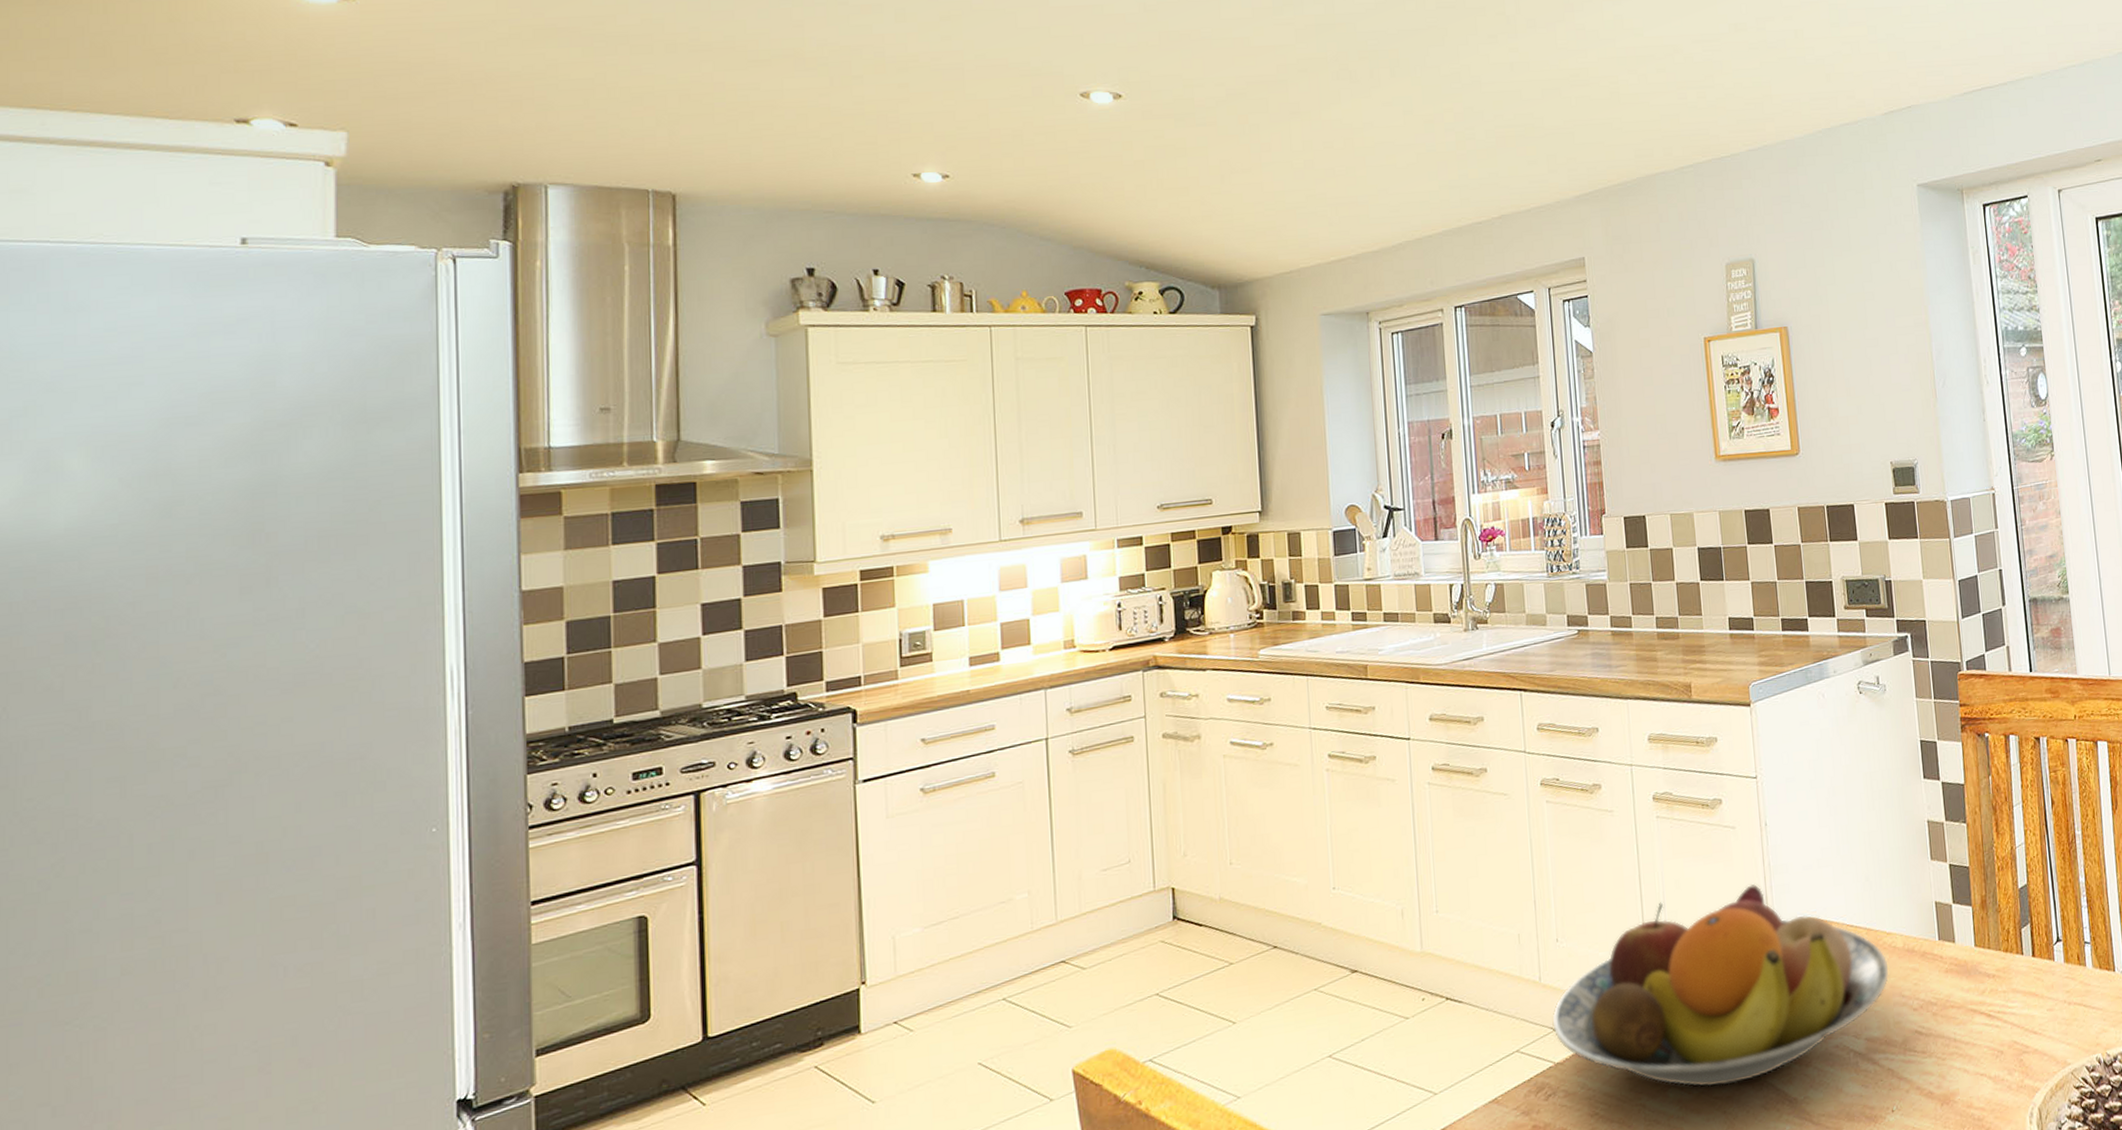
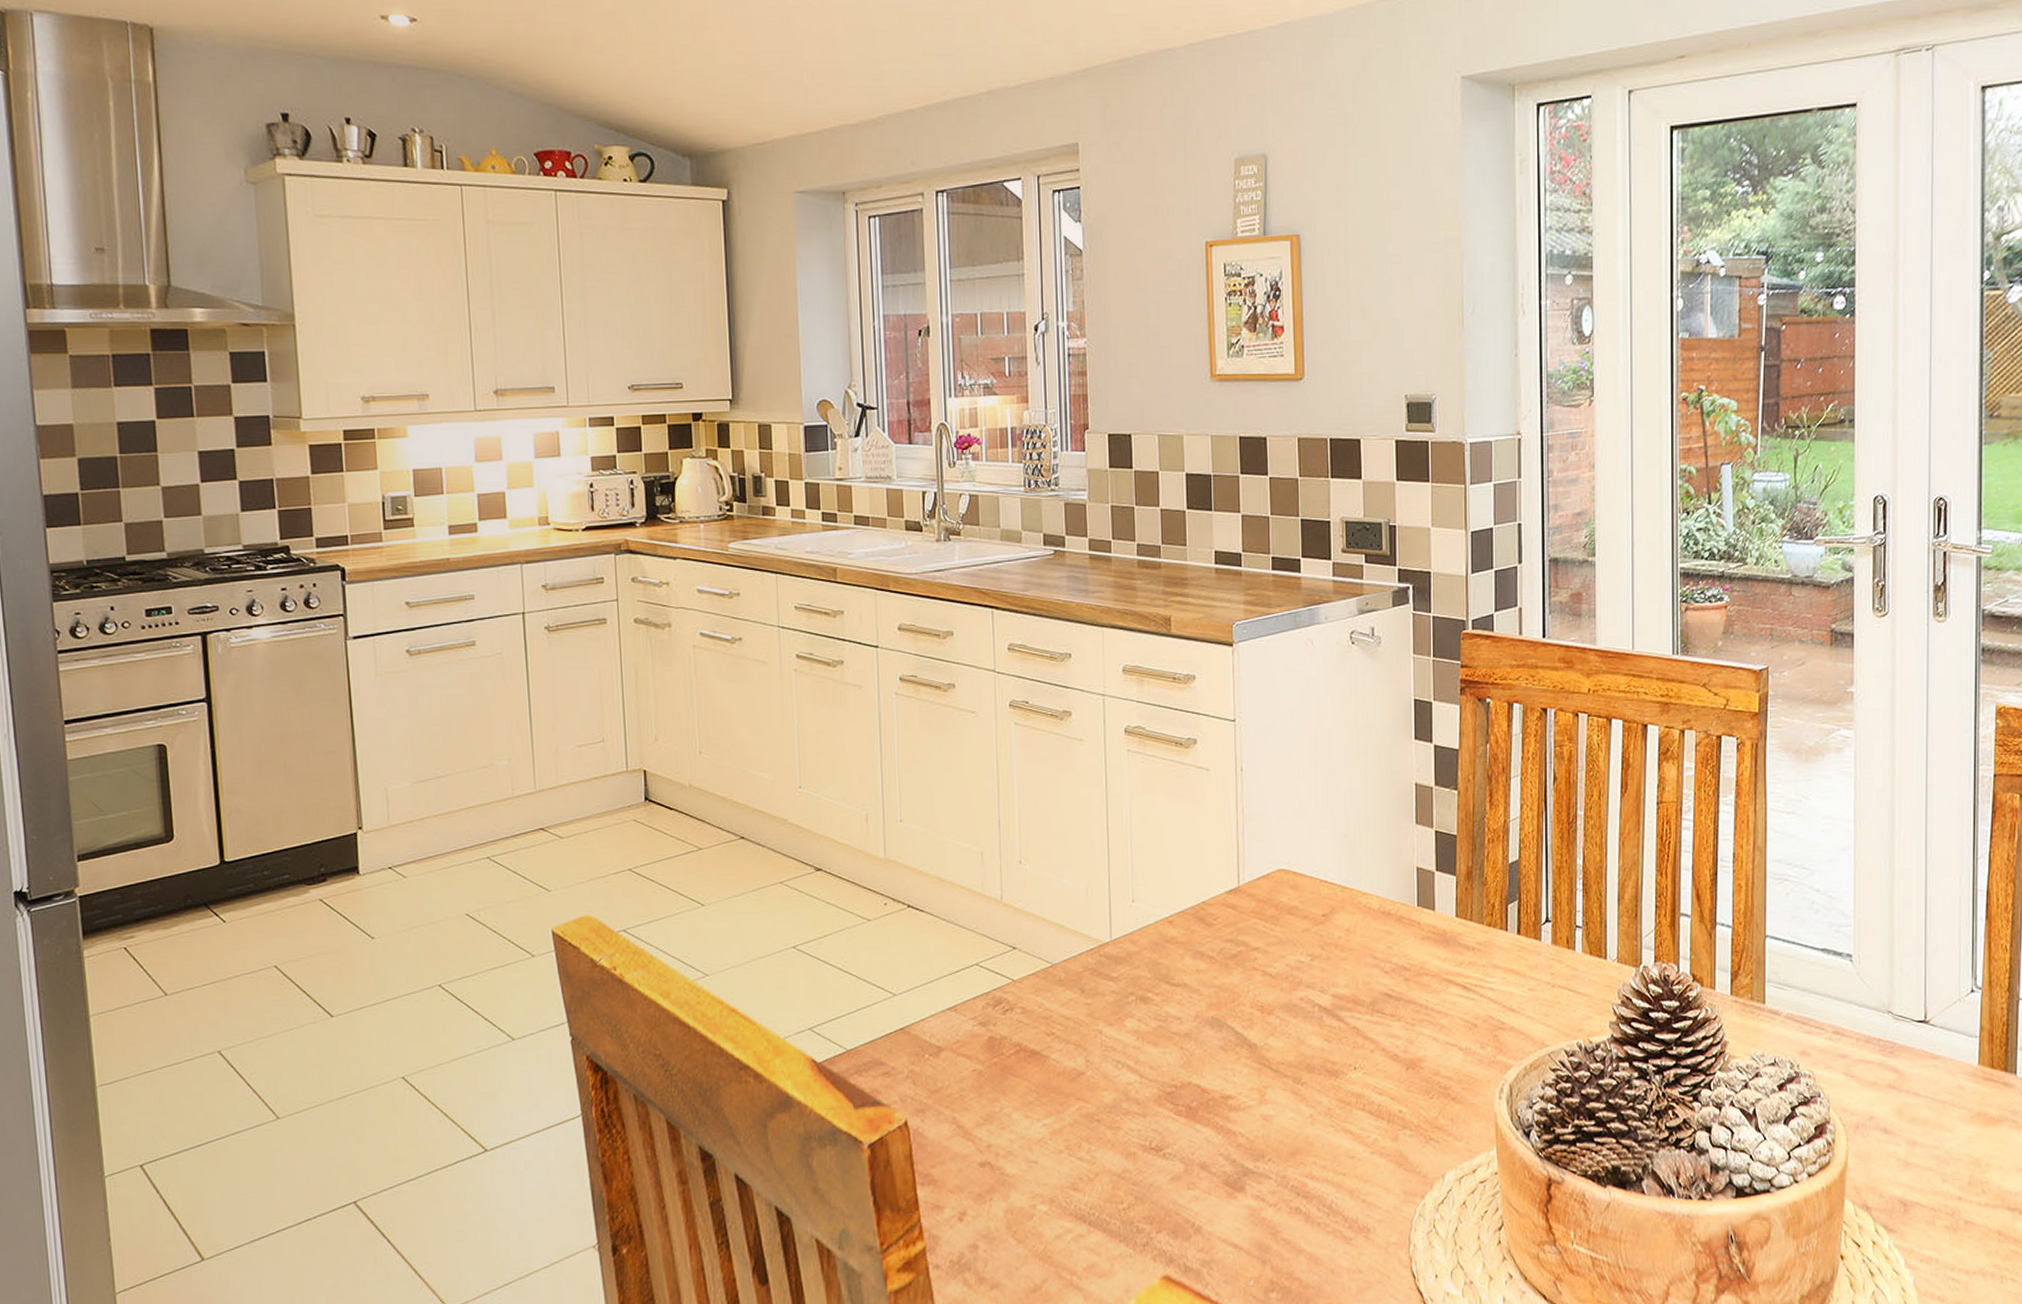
fruit bowl: present [1552,884,1889,1087] -> none [1012,829,1362,1023]

